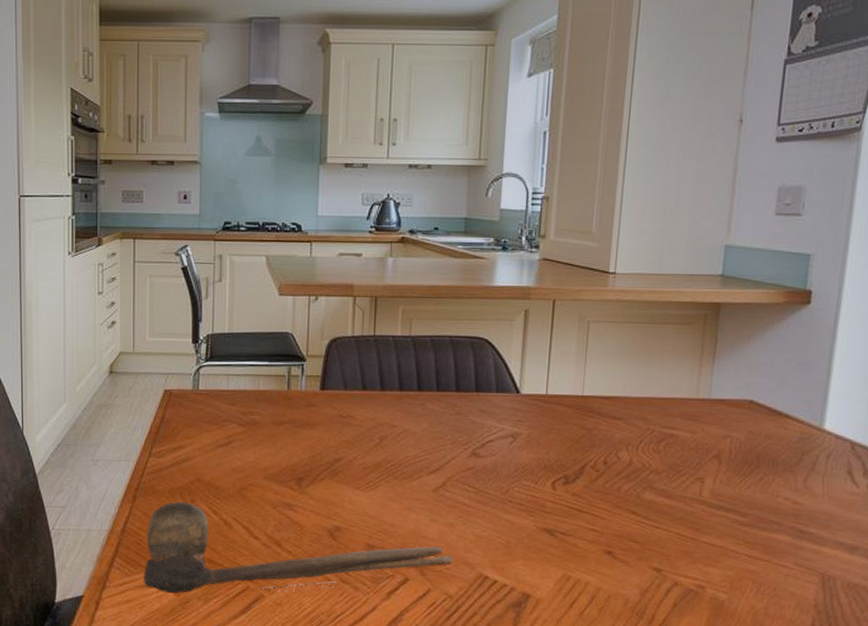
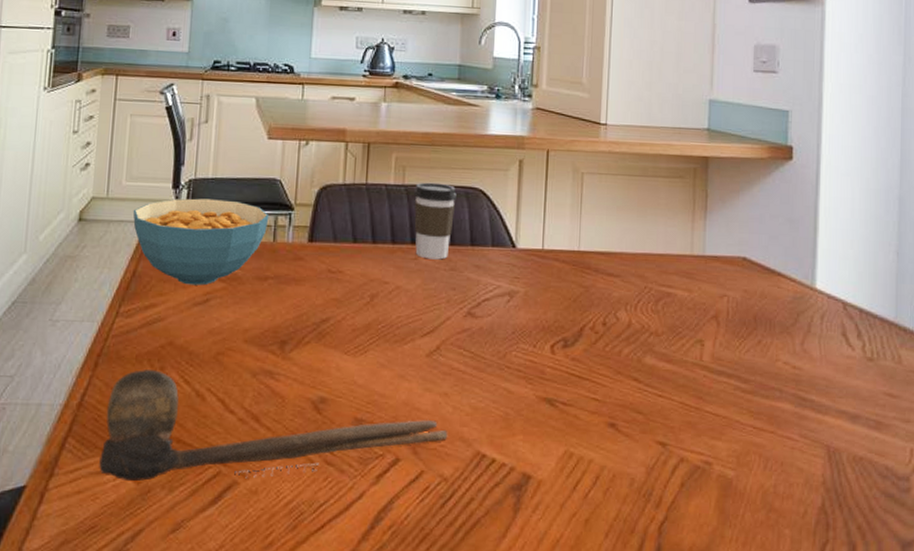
cereal bowl: none [157,351,283,430] -> present [133,198,269,286]
coffee cup: none [421,333,462,405] -> present [414,182,457,260]

